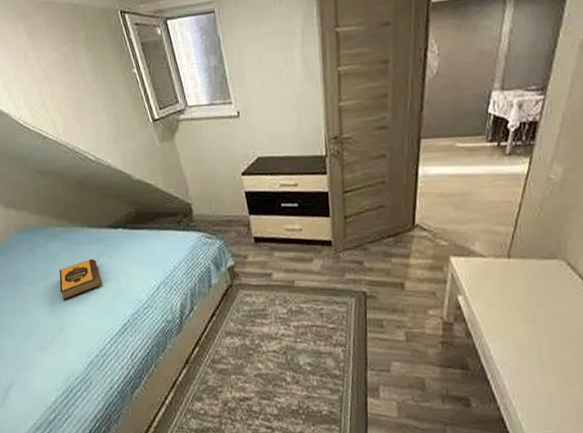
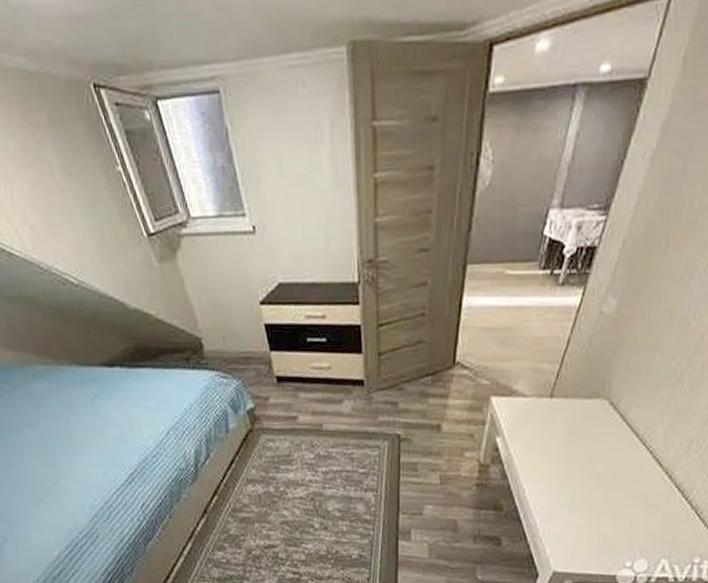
hardback book: present [59,259,102,299] -> none [46,402,101,448]

